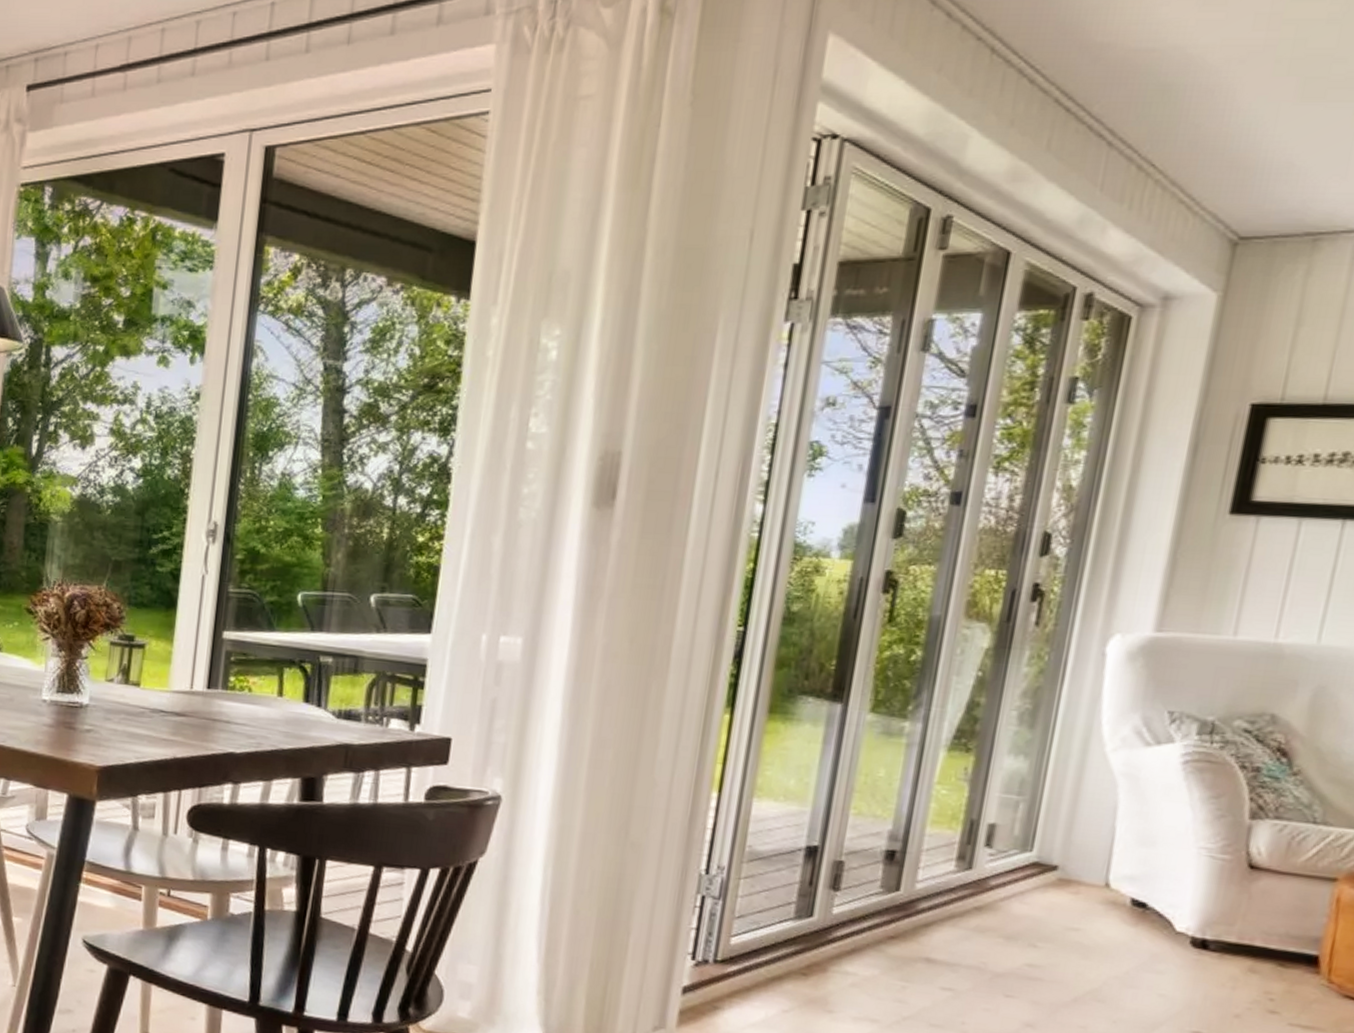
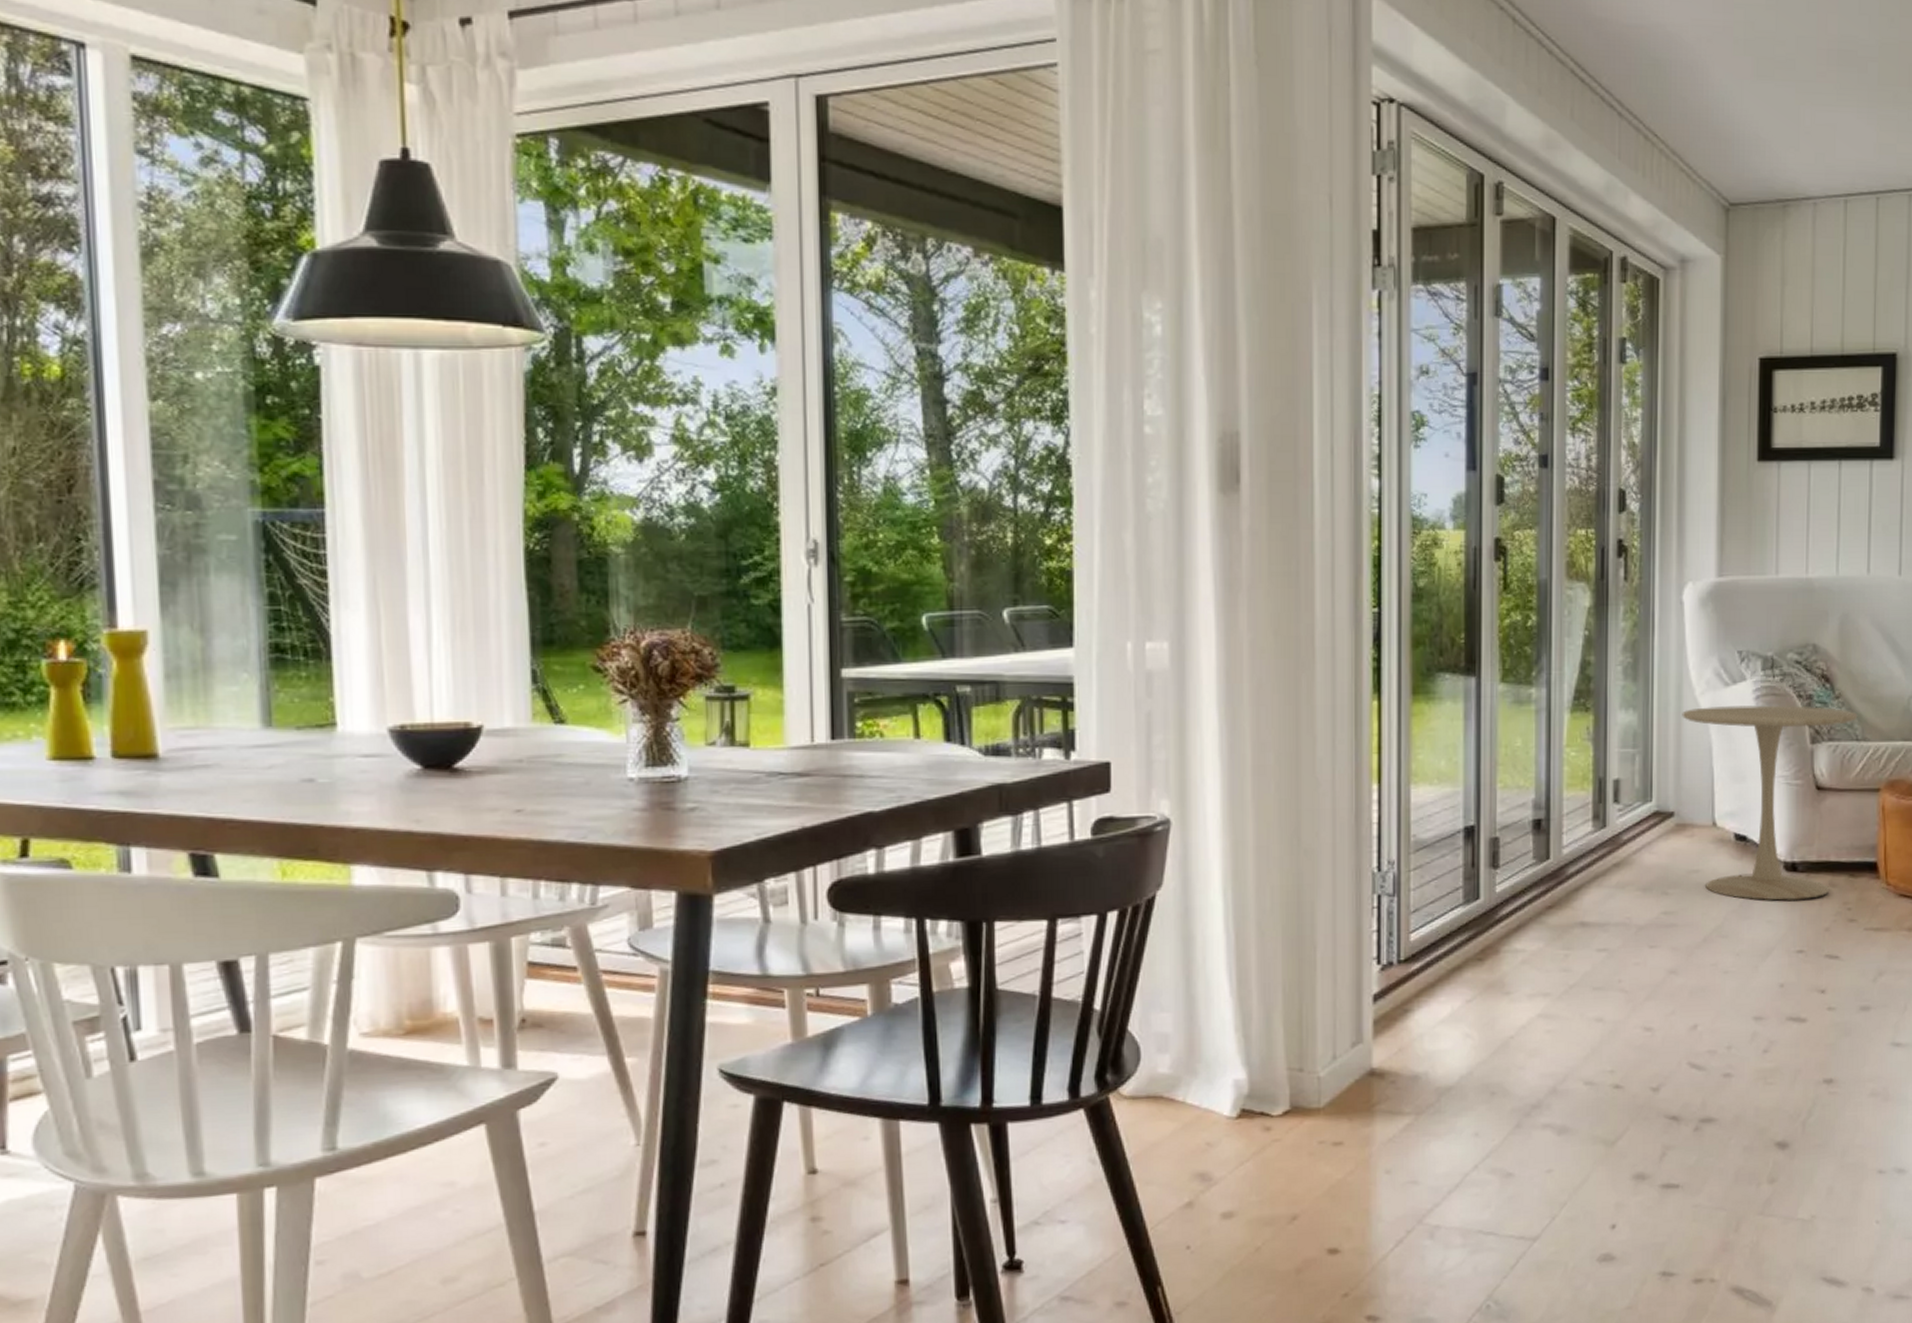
side table: none [1084,764,1320,981] -> present [1682,705,1858,902]

